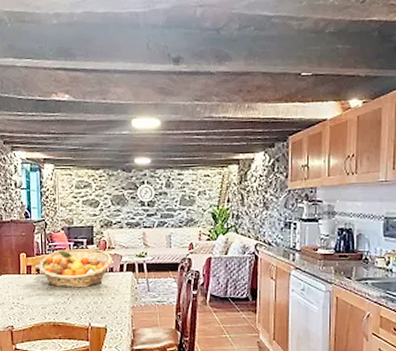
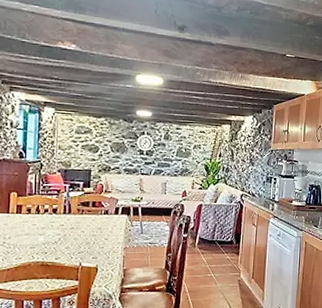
fruit basket: present [38,249,112,288] -> none [30,191,108,229]

